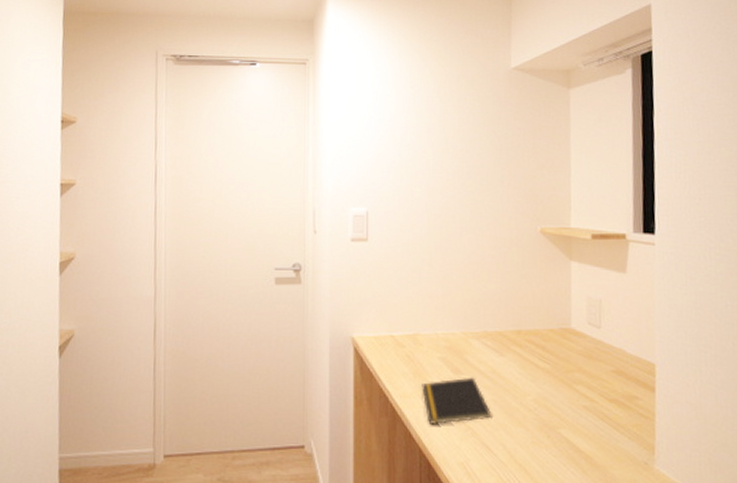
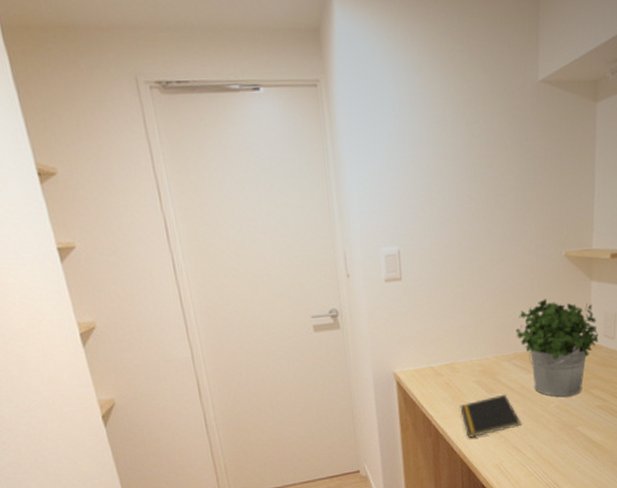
potted plant: none [486,275,582,390] -> present [515,299,599,397]

